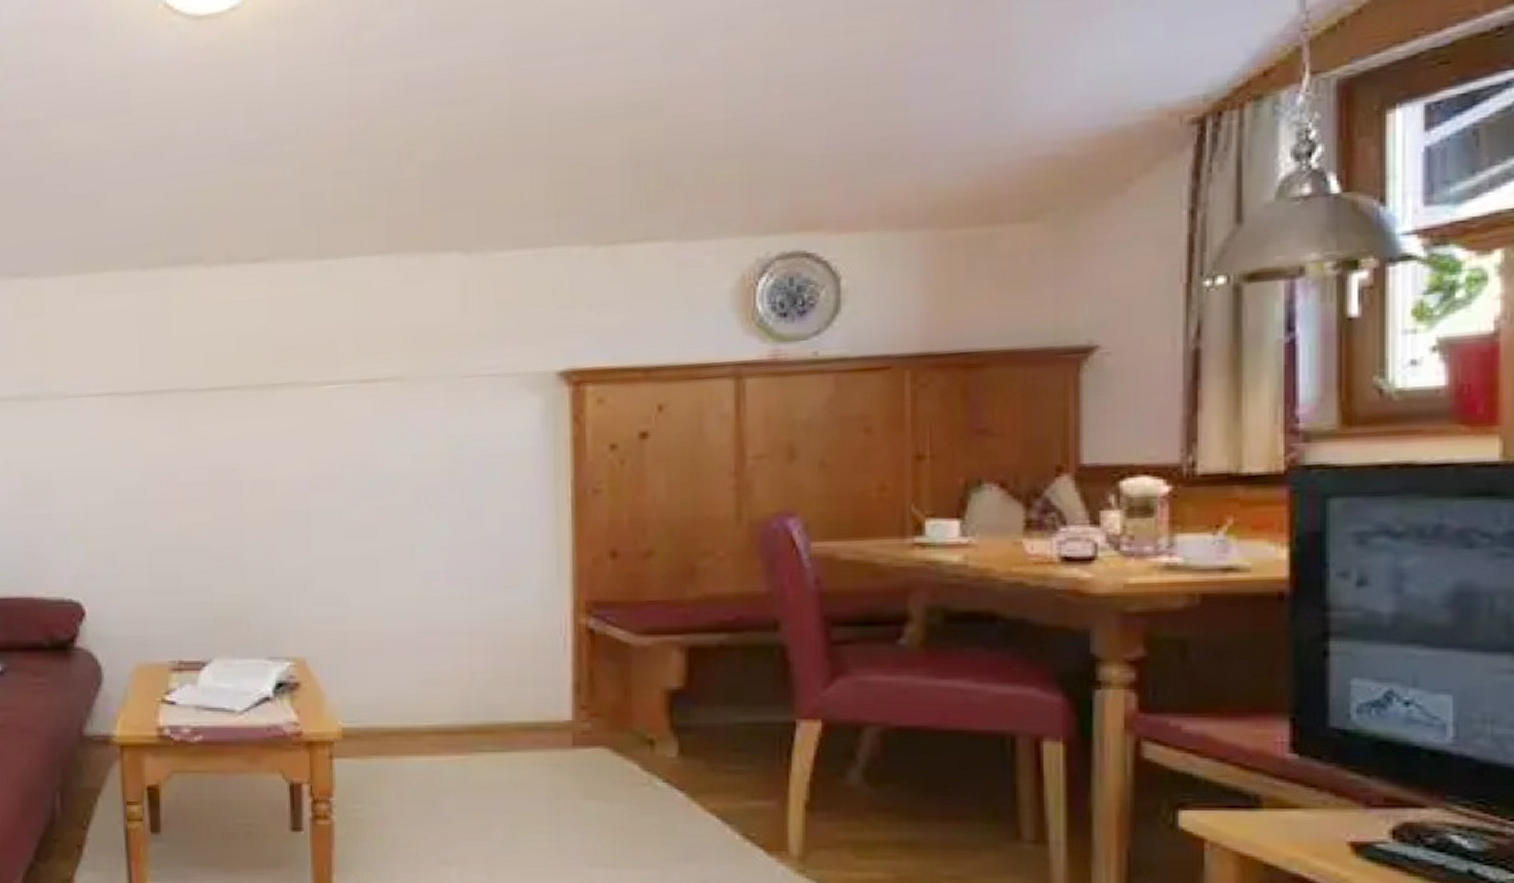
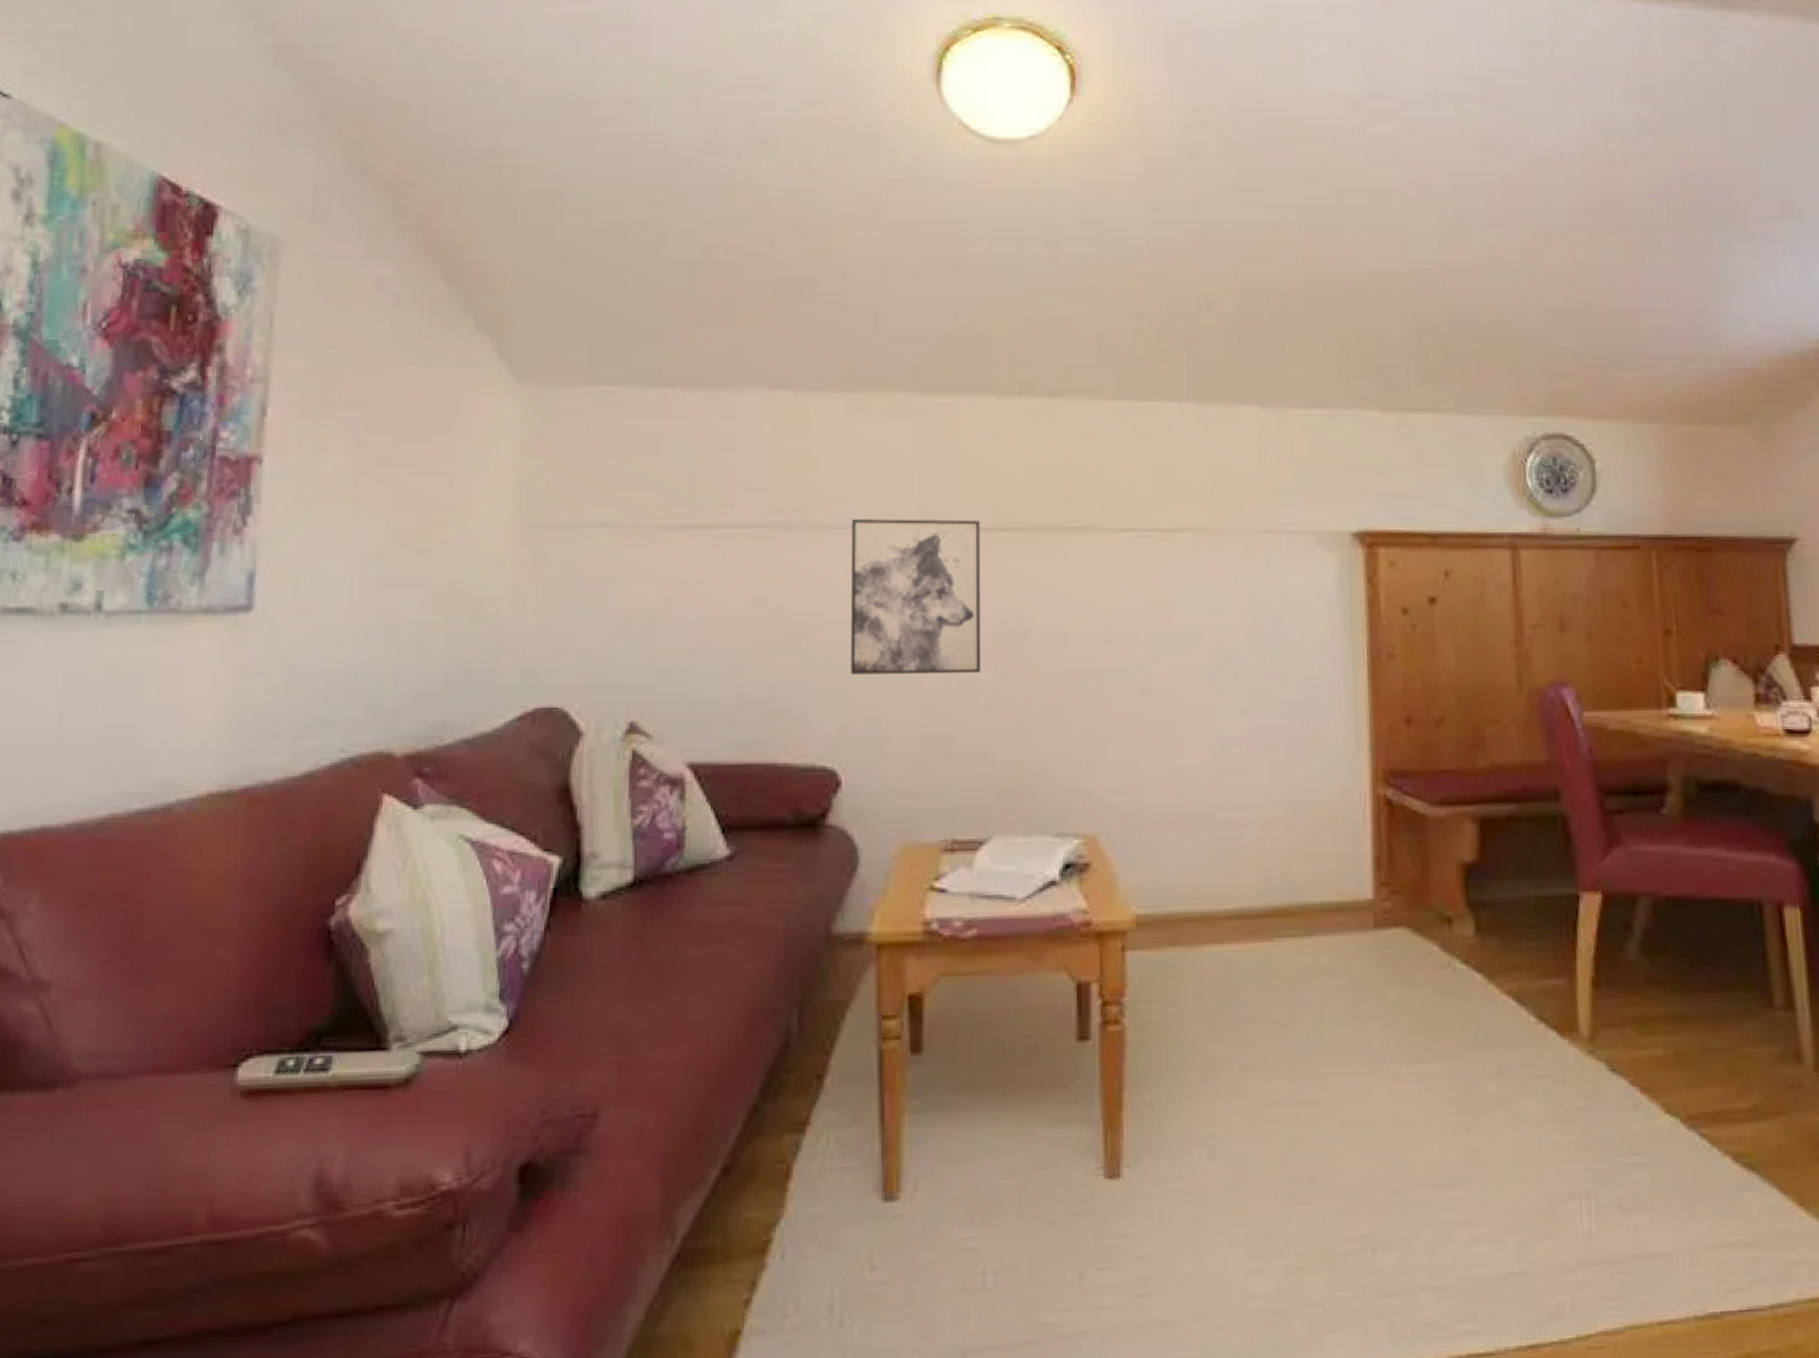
wall art: none [84,382,199,523] -> present [850,519,982,675]

